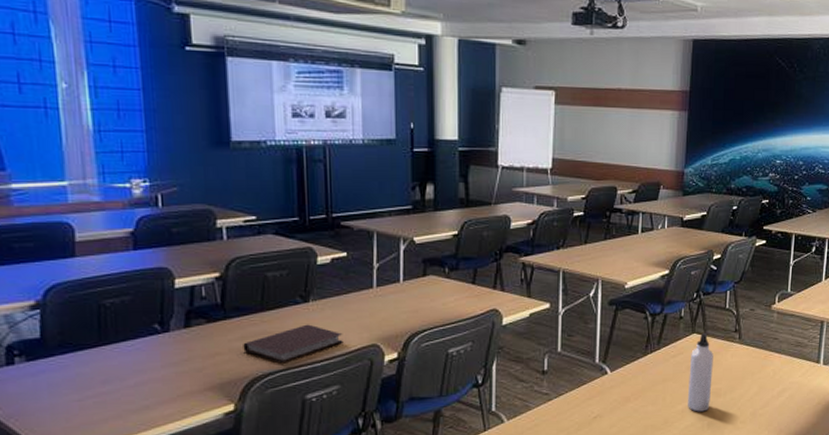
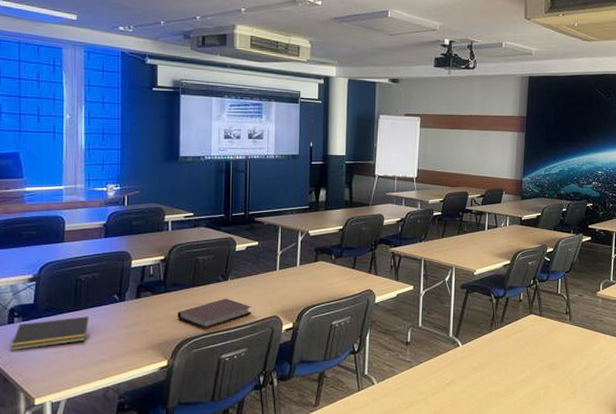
notepad: none [12,352,122,399] -> present [10,316,89,350]
water bottle: present [688,333,713,412] -> none [526,314,548,382]

